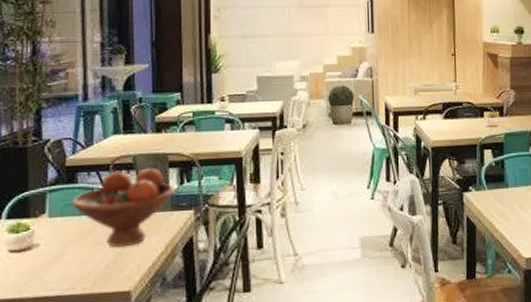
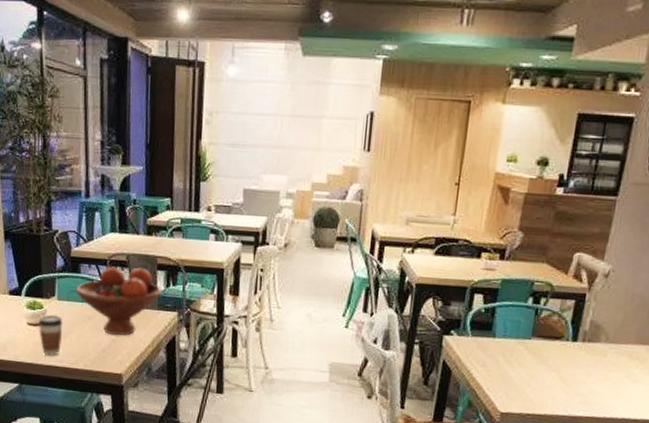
coffee cup: none [22,235,55,286] -> present [38,314,63,357]

